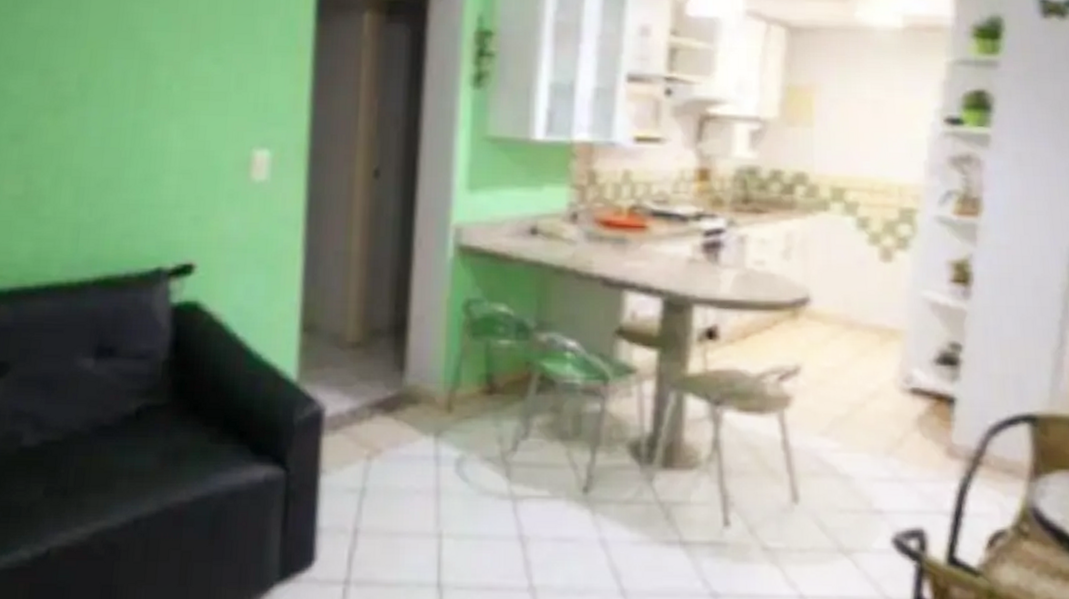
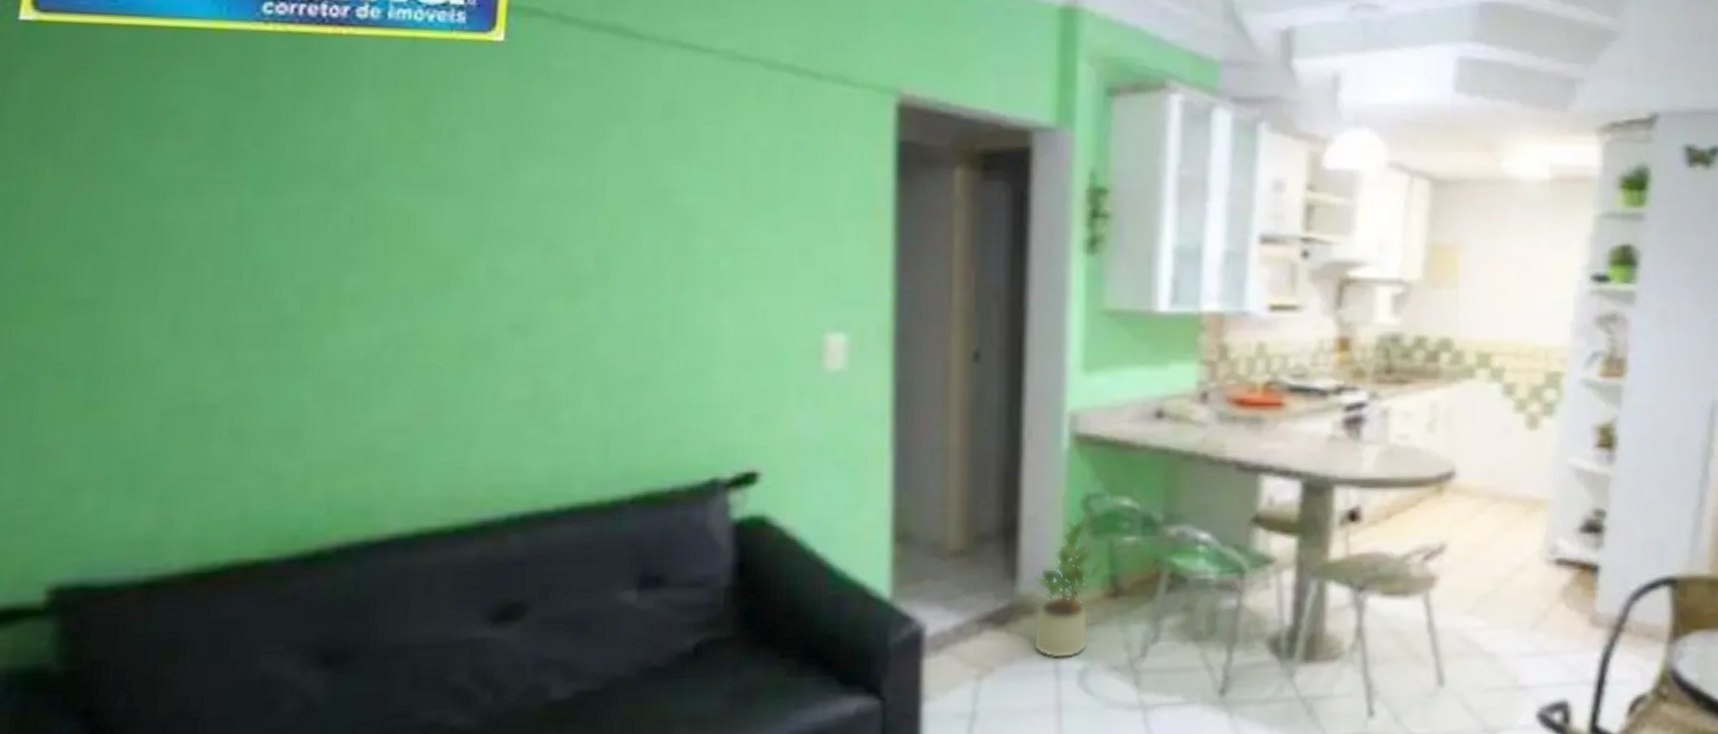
potted plant: none [416,321,479,447] -> present [1032,519,1102,660]

